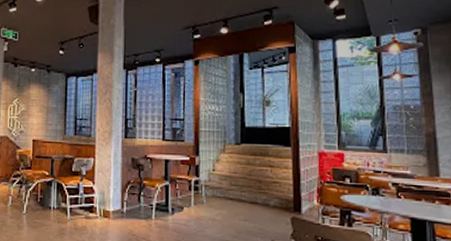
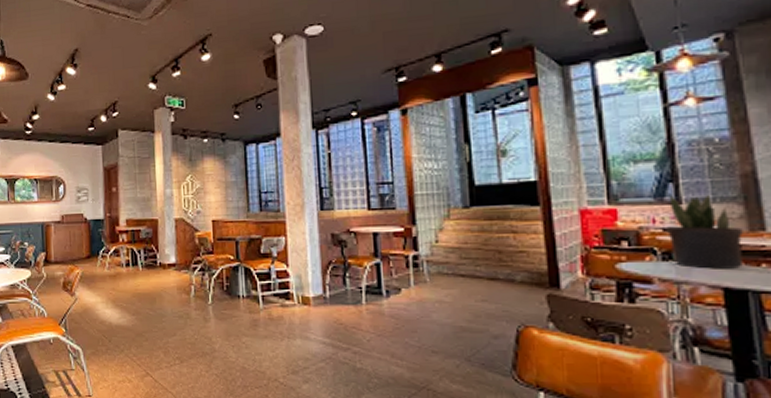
planter: none [376,144,425,204] -> present [667,194,743,269]

